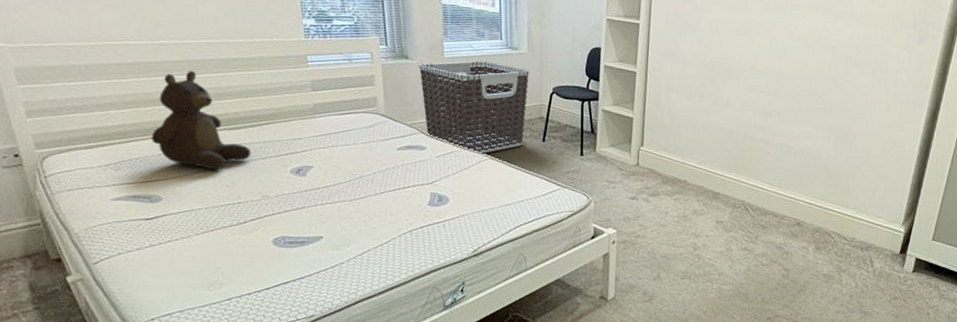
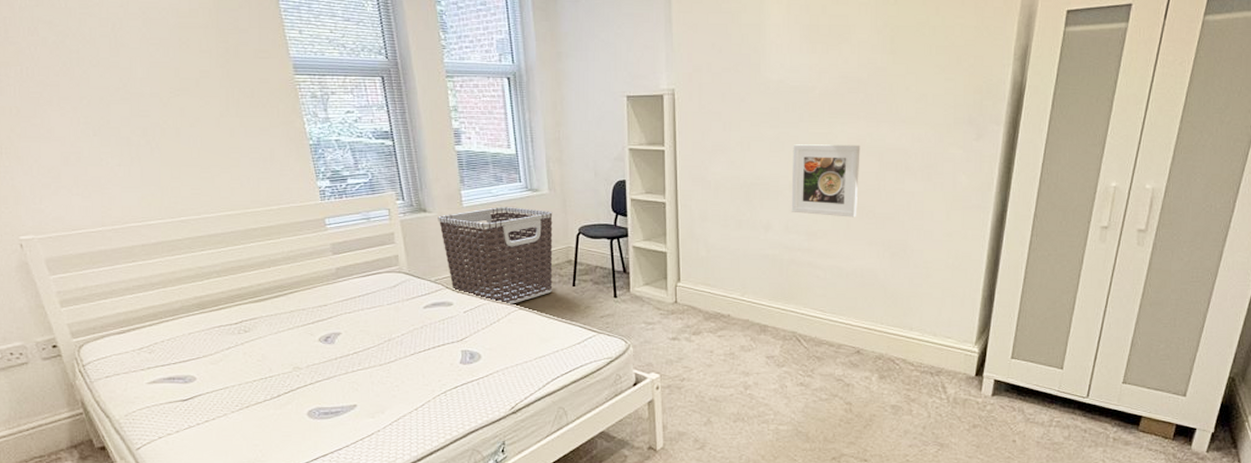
teddy bear: present [151,70,251,170] -> none [180,245,279,345]
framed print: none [750,30,817,102] -> present [791,144,860,218]

